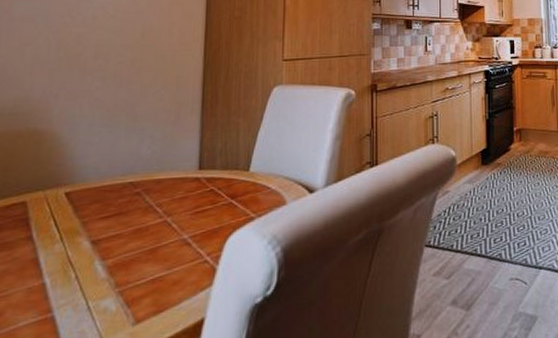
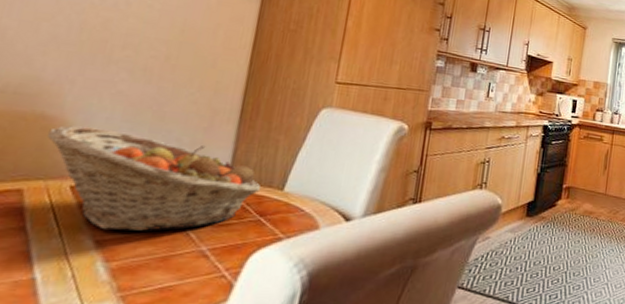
fruit basket: none [40,135,229,231] -> present [47,126,261,232]

